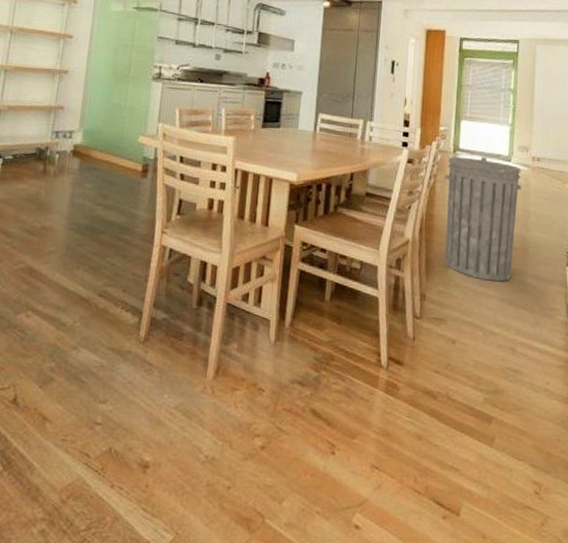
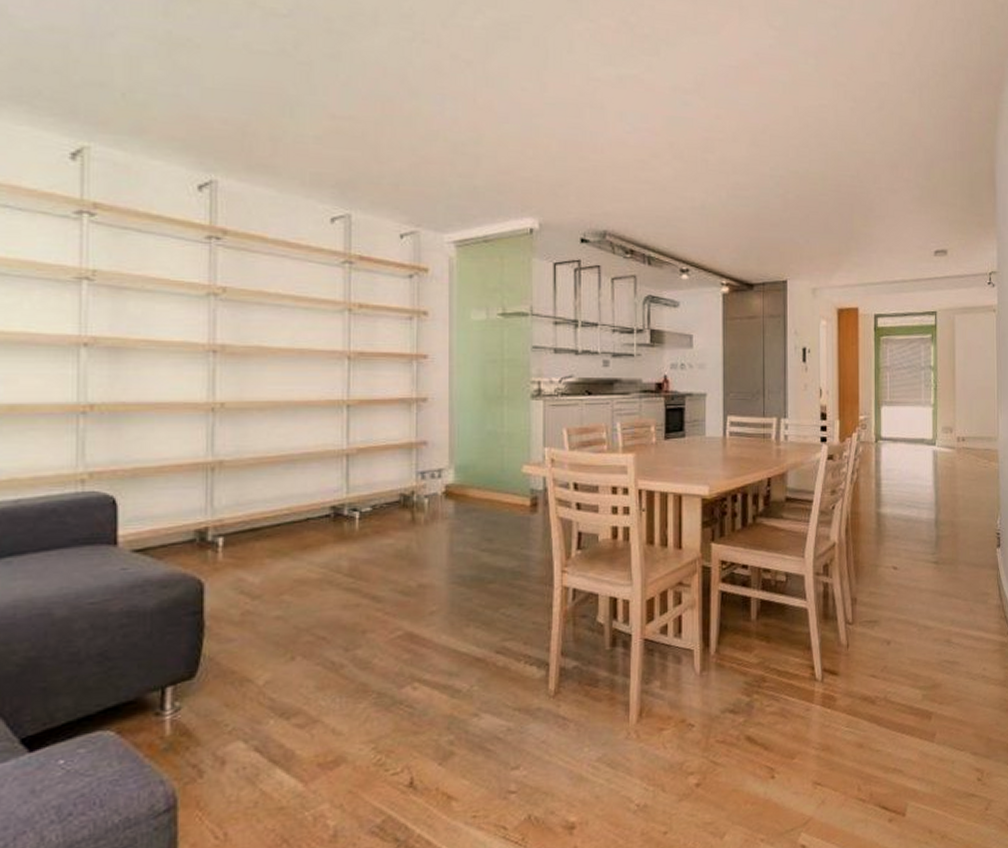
trash can: present [444,156,522,282] -> none [867,443,948,574]

